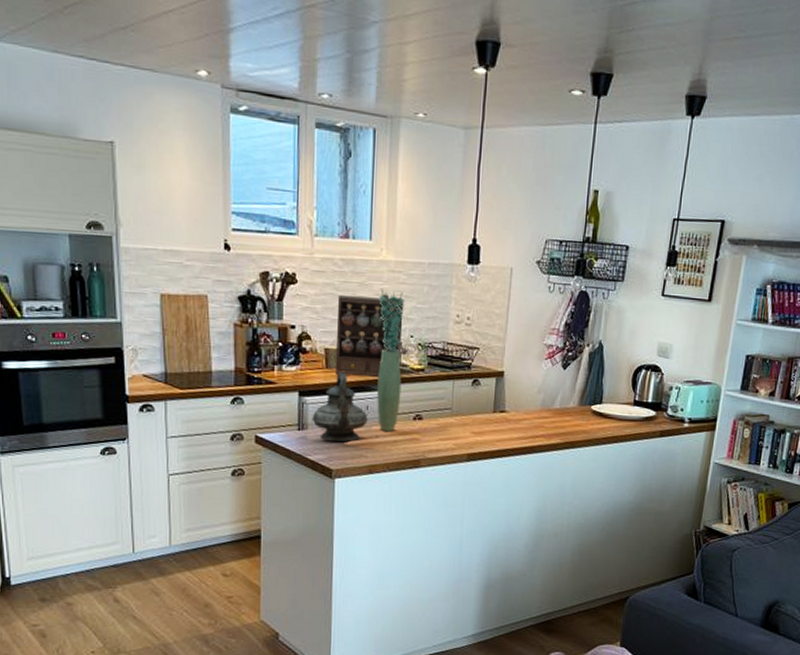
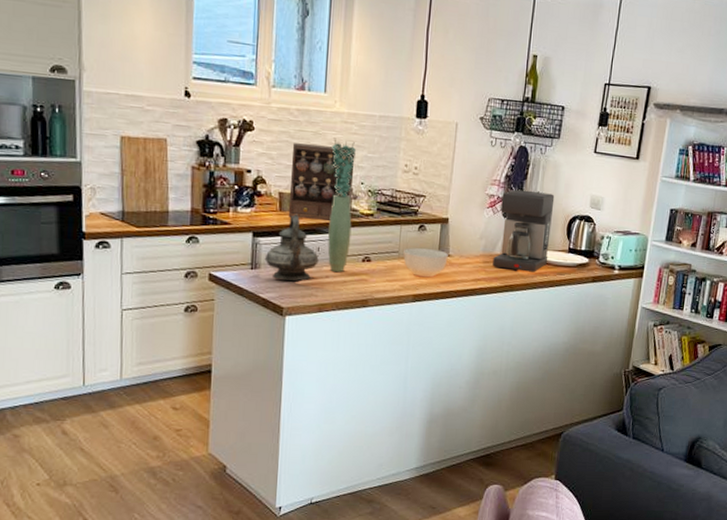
bowl: none [456,403,504,436] -> present [403,247,448,278]
coffee maker: none [552,338,619,427] -> present [492,189,555,272]

